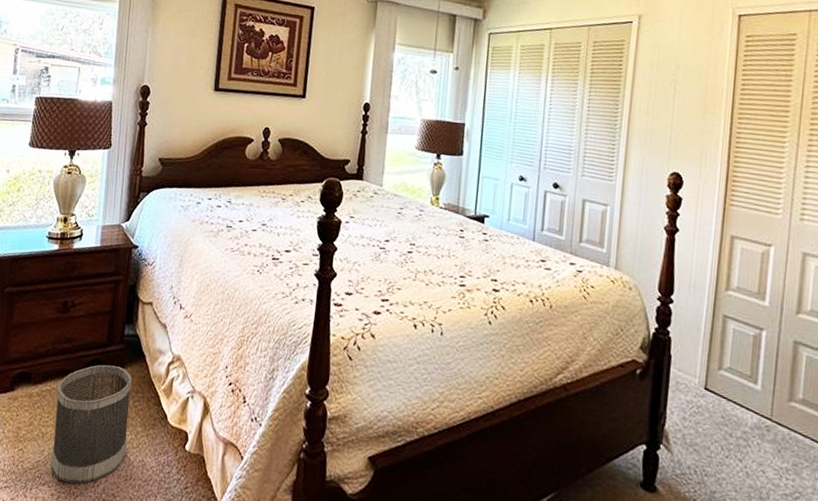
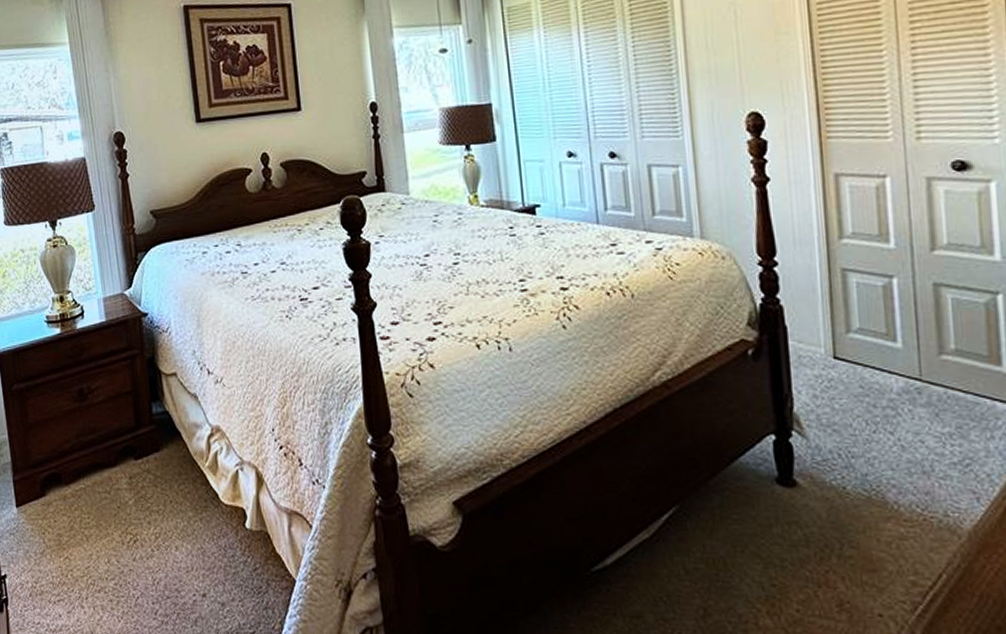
wastebasket: present [50,364,133,484] -> none [91,450,182,585]

